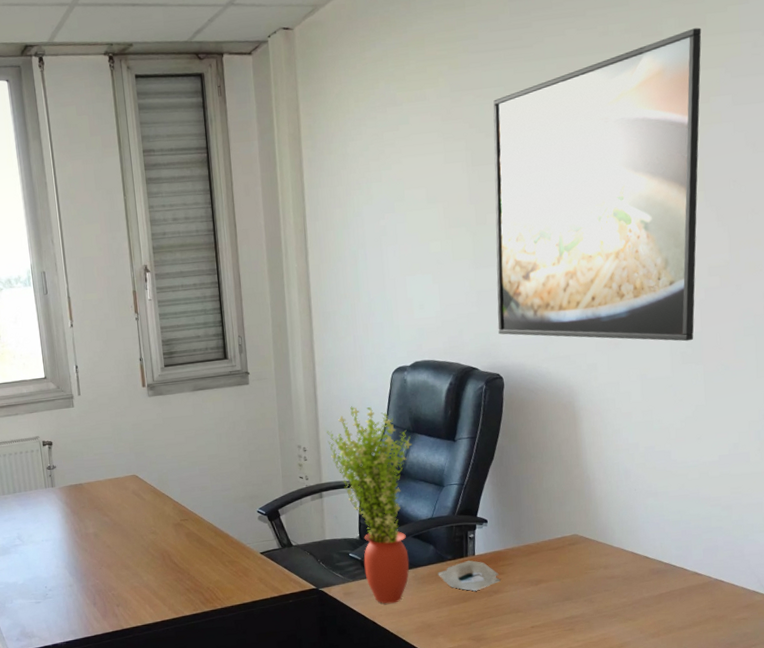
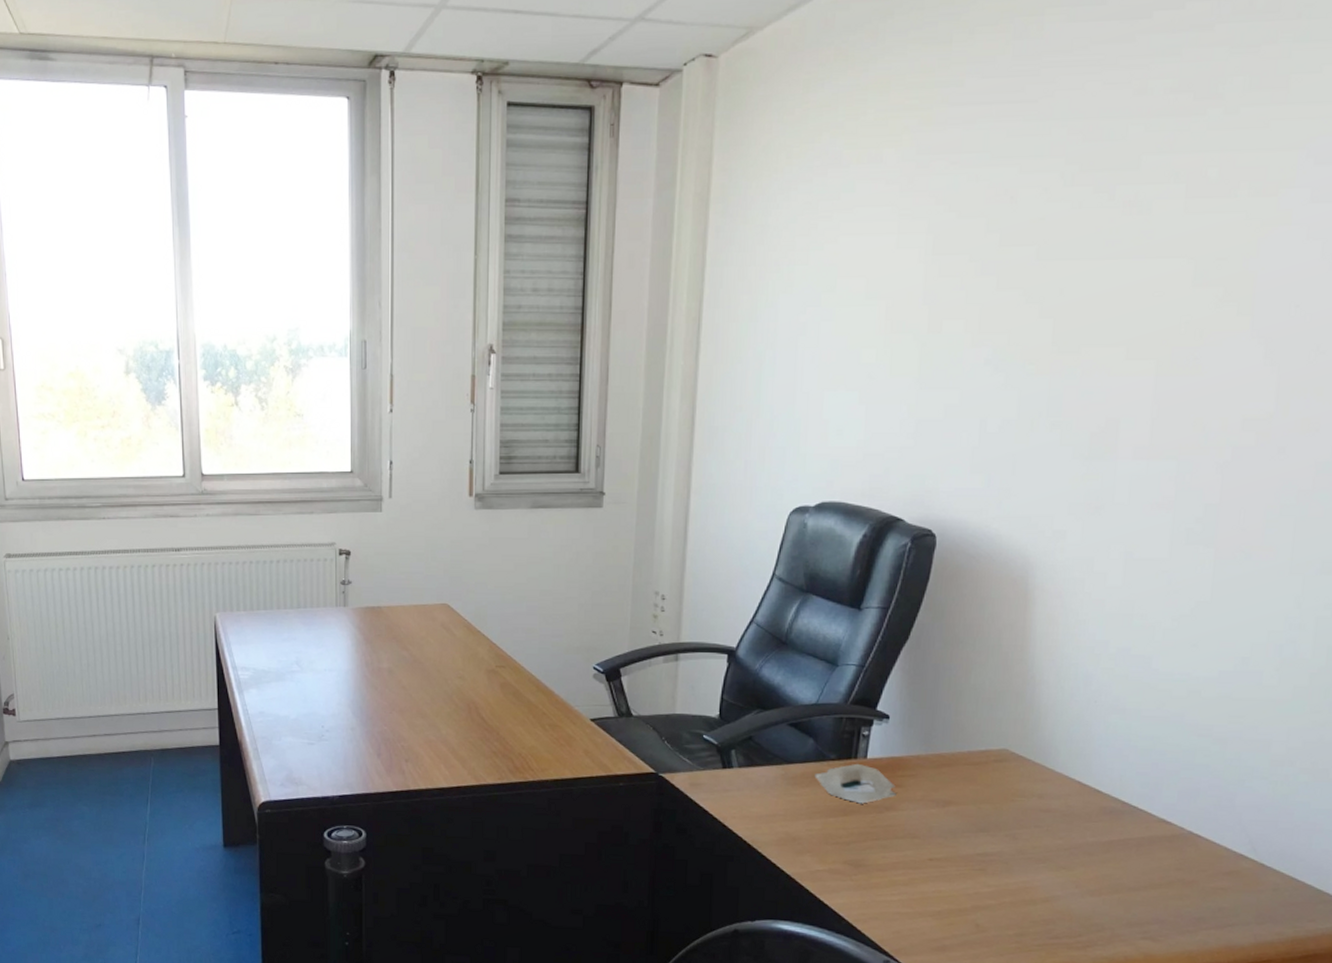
potted plant: present [327,406,412,604] -> none [694,549,803,805]
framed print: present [493,27,702,342] -> none [938,92,1281,515]

